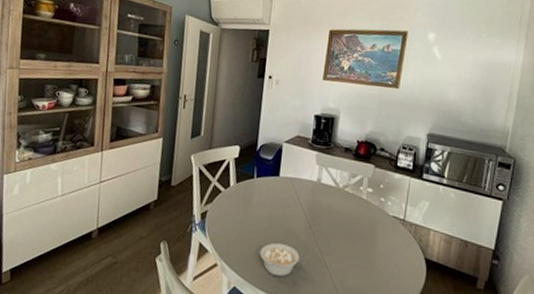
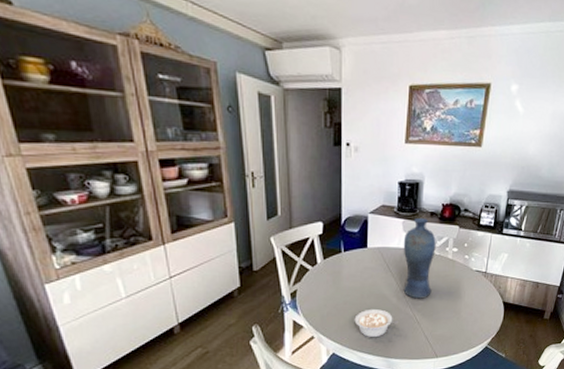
vase: none [312,152,350,240] -> present [403,218,436,299]

